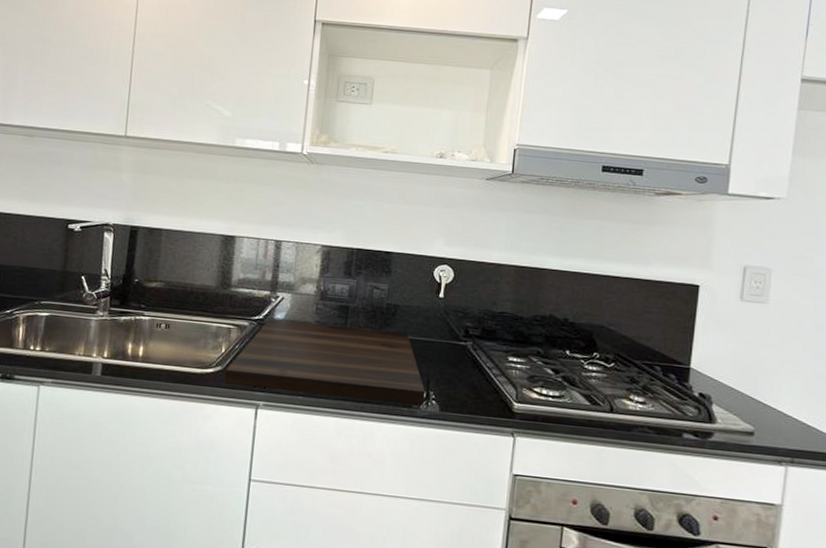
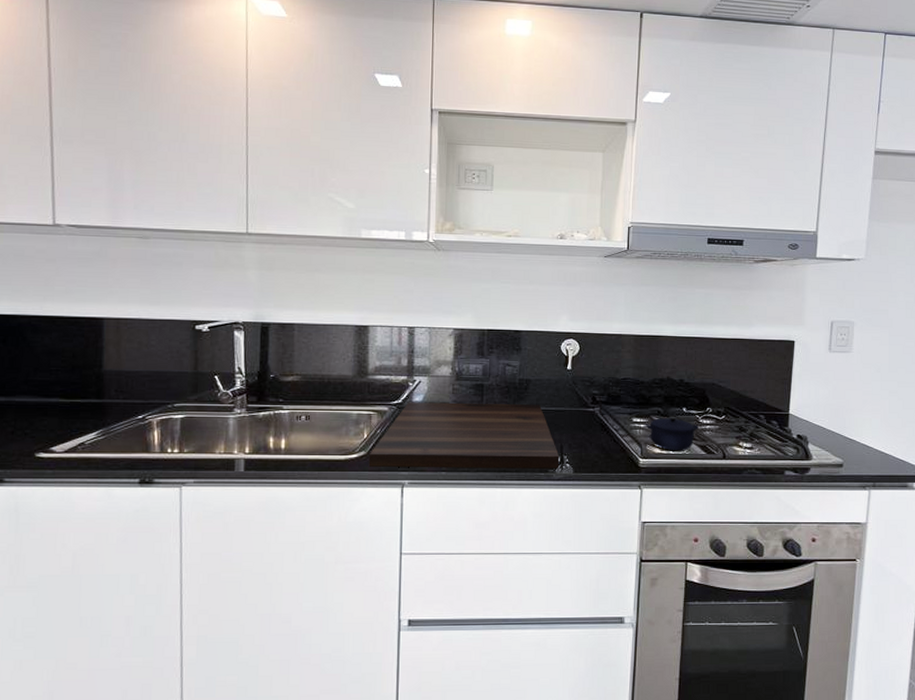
cooking pot: none [522,358,583,398] -> present [645,416,698,450]

